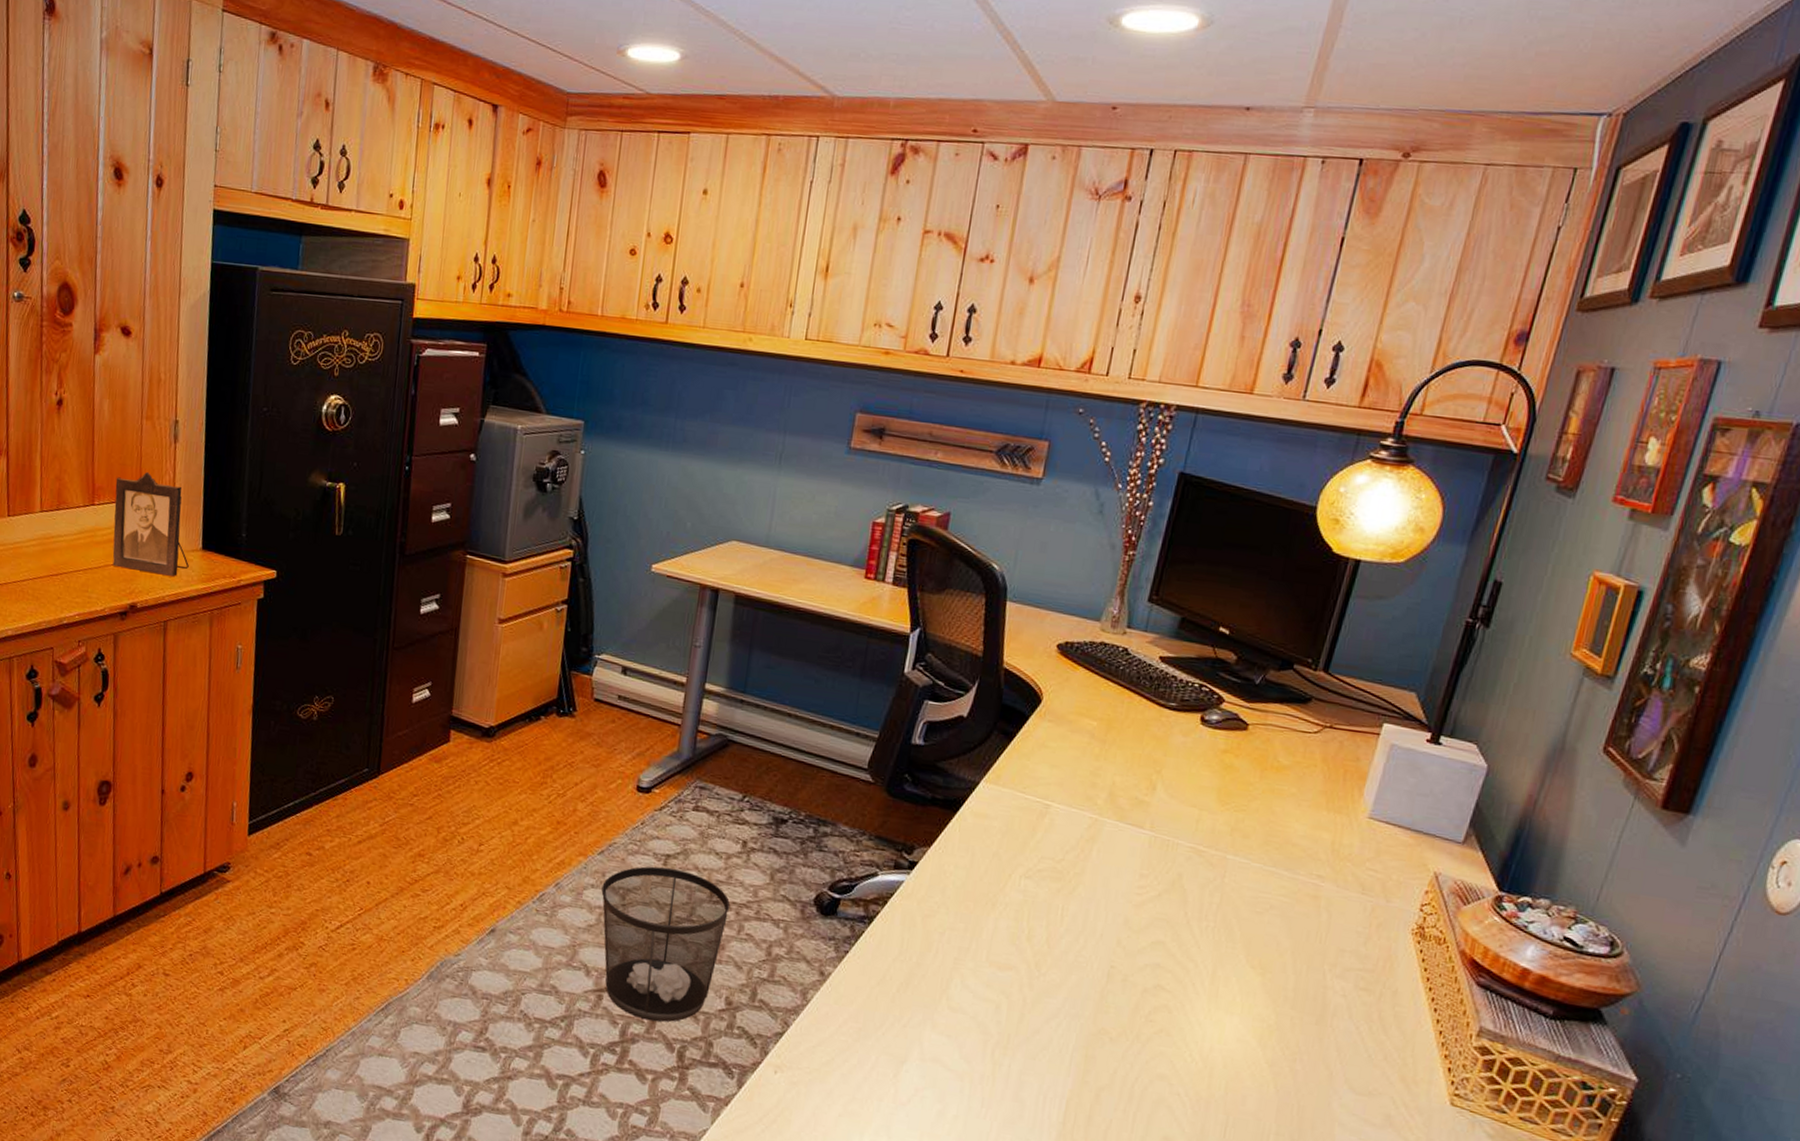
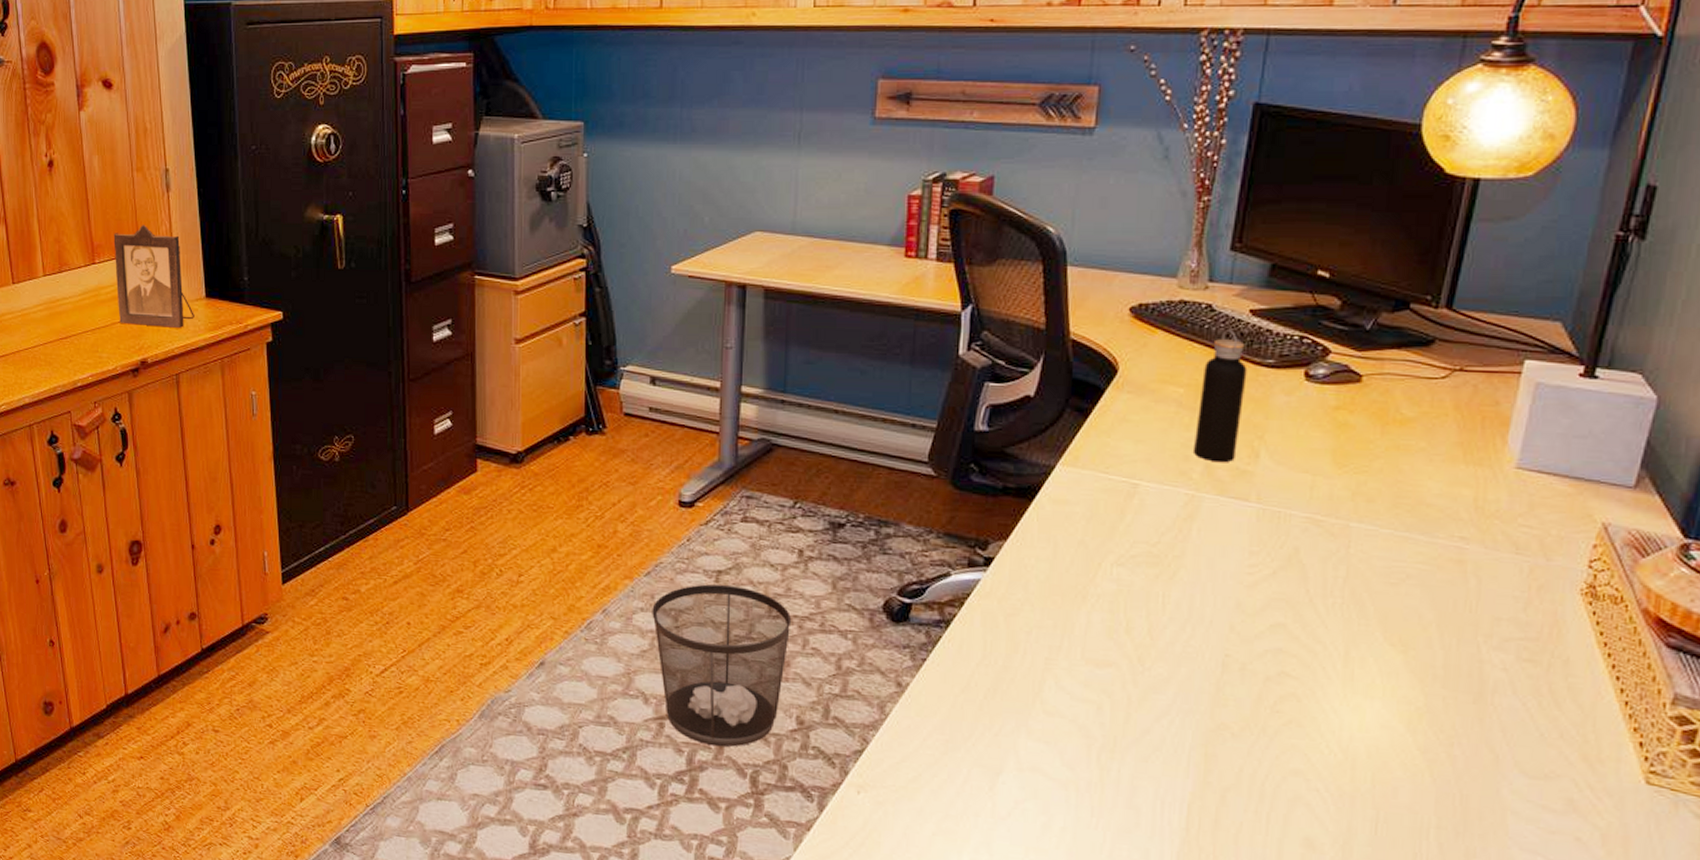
water bottle: none [1101,672,1153,792] -> present [1194,330,1248,462]

